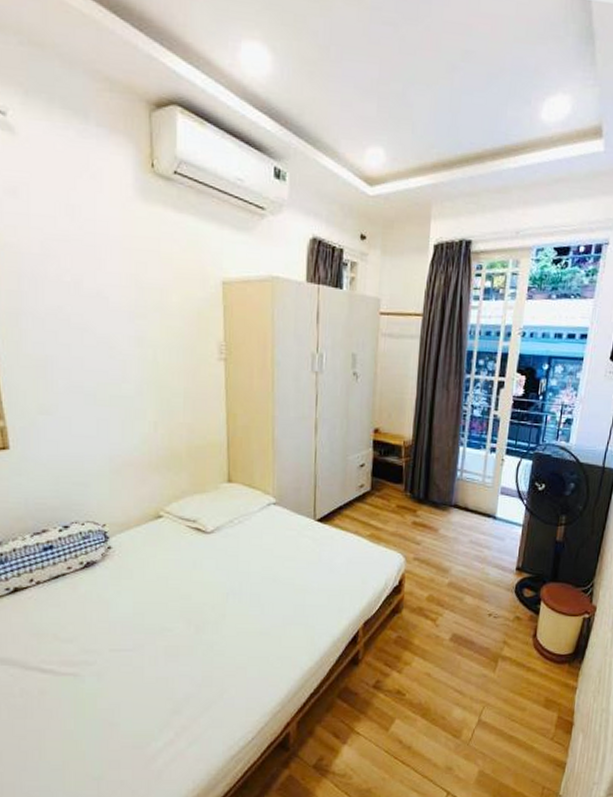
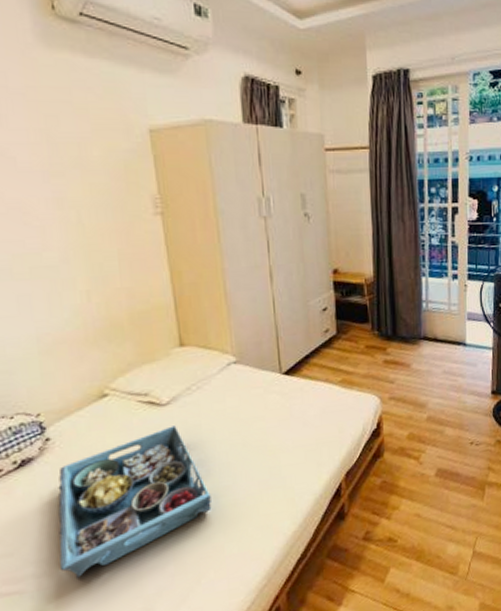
serving tray: none [107,553,240,673] -> present [58,425,212,579]

